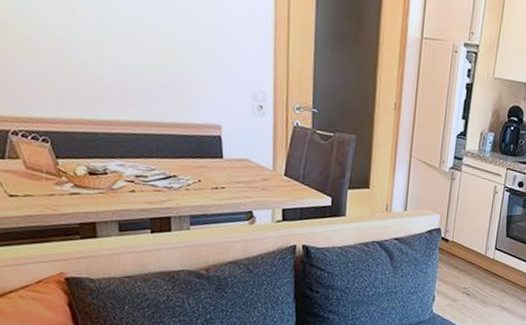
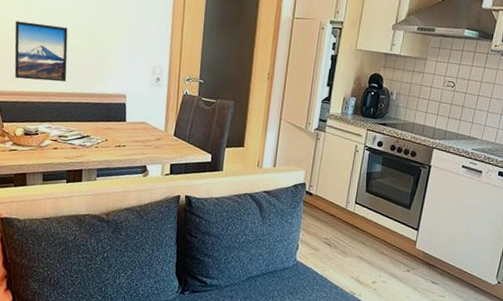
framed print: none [62,26,140,108] -> present [14,21,68,82]

